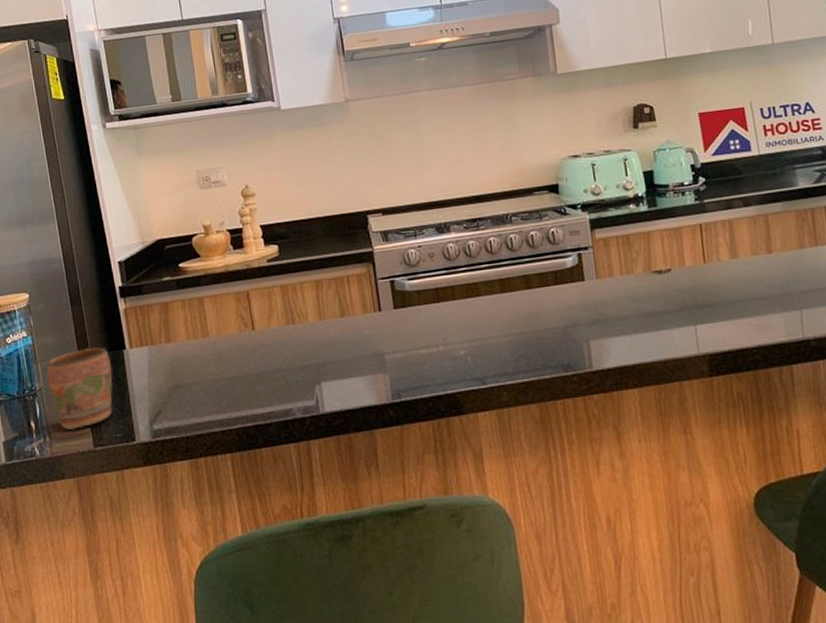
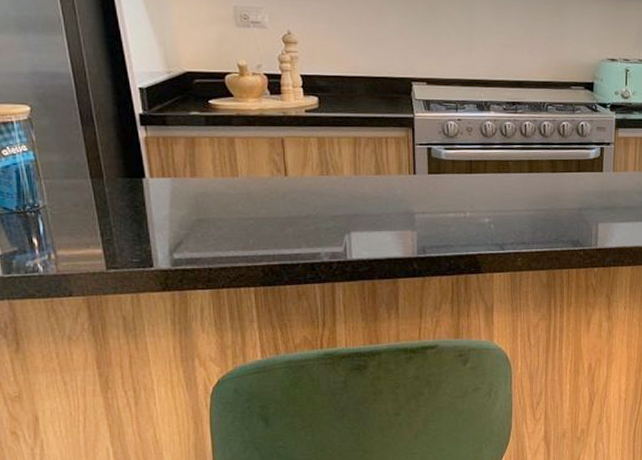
mug: present [47,347,113,431] -> none [52,171,130,251]

